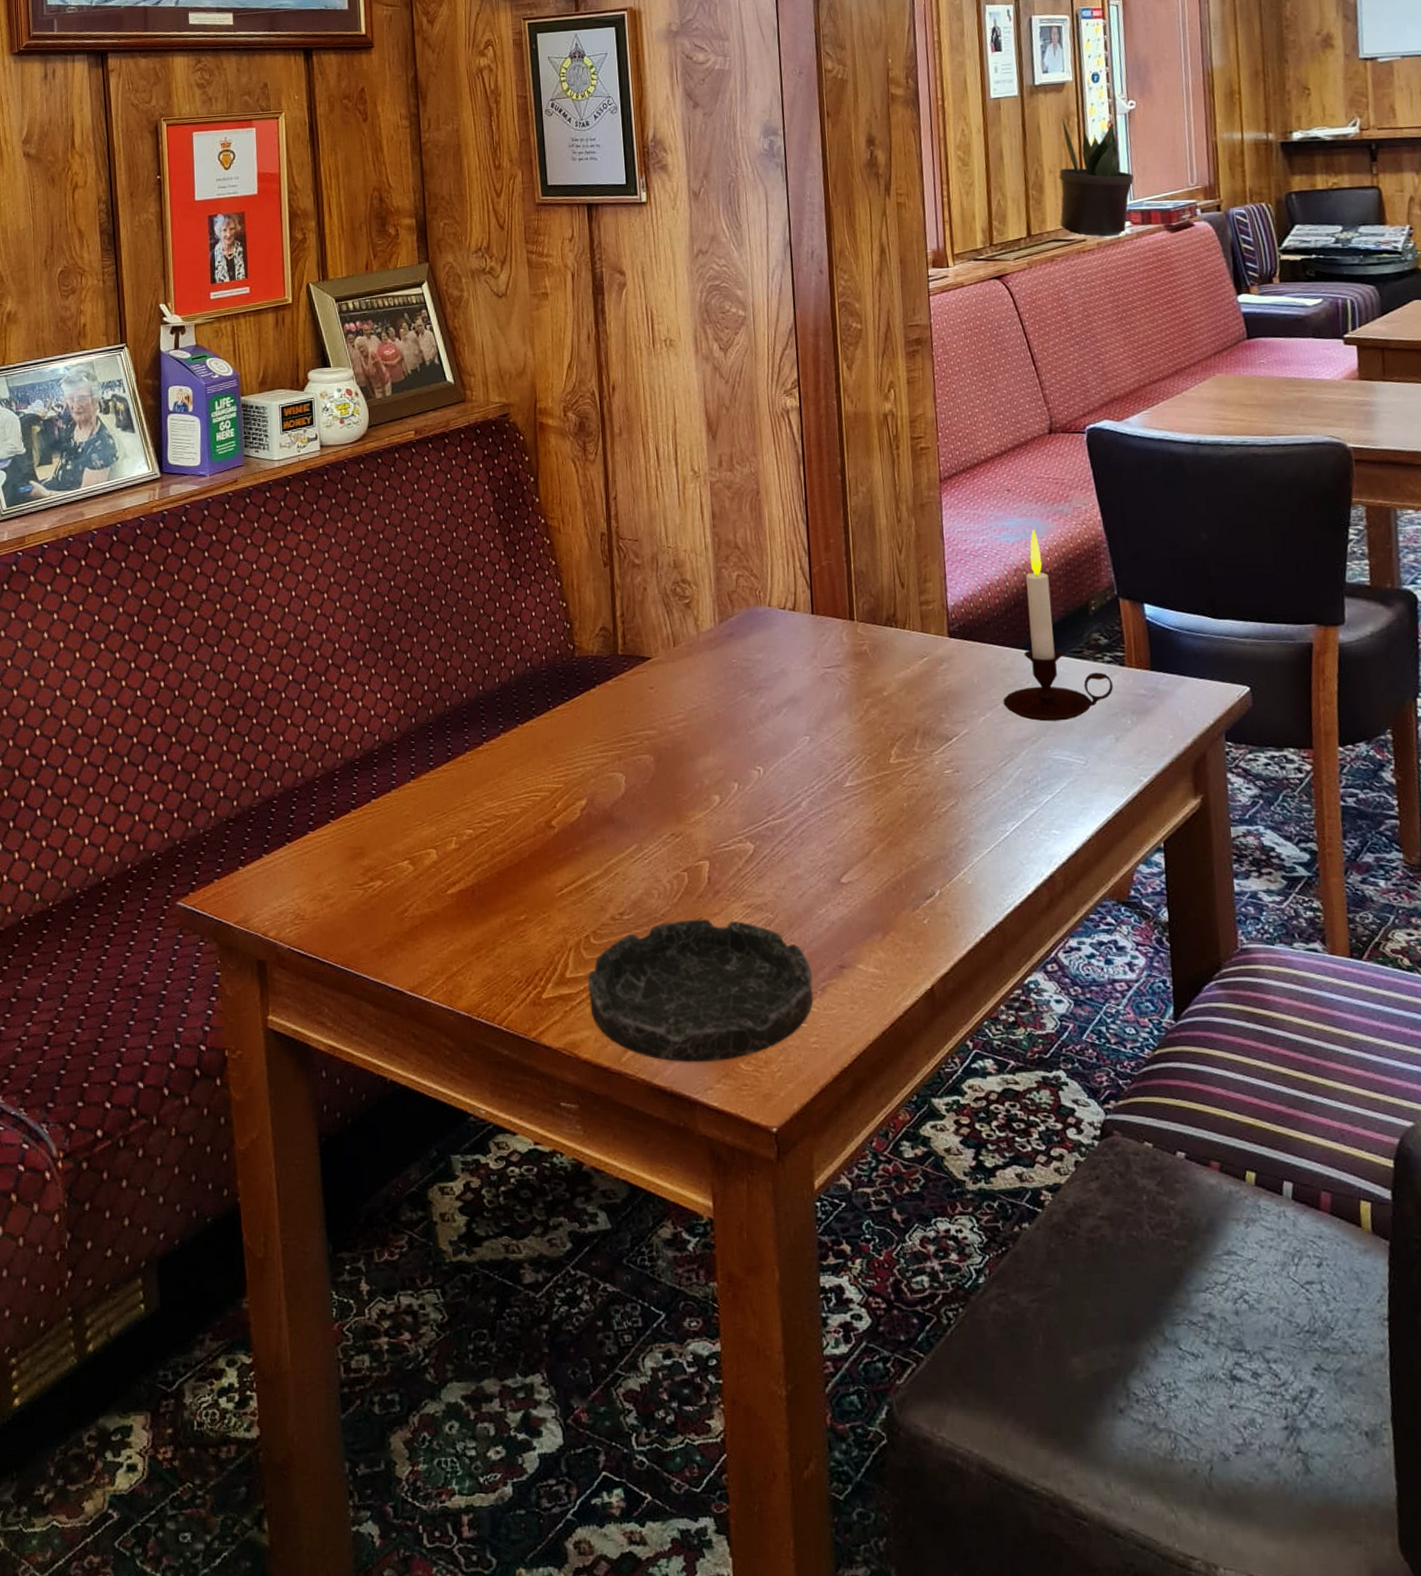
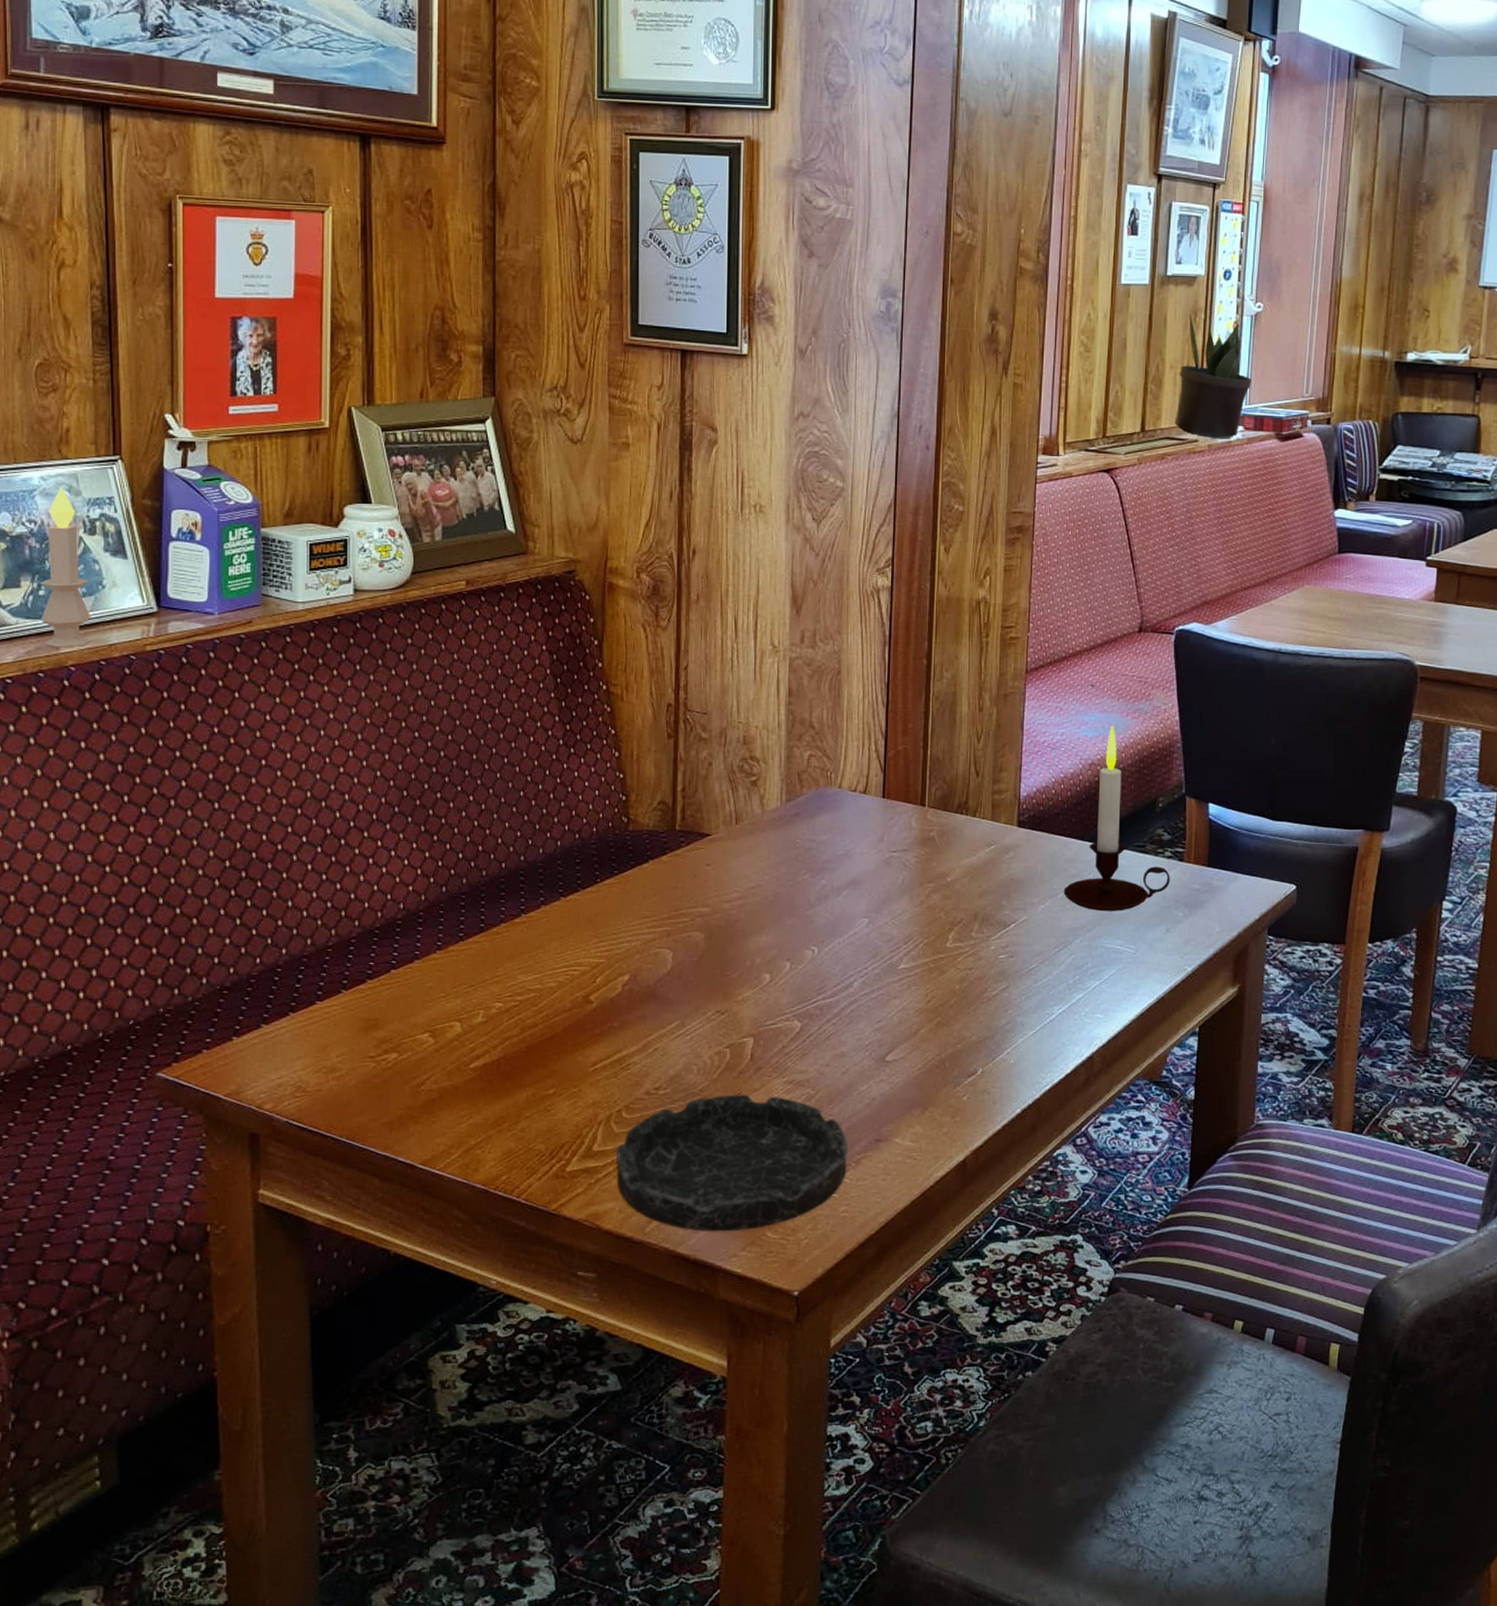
candle: none [66,375,110,515] -> present [39,487,93,647]

